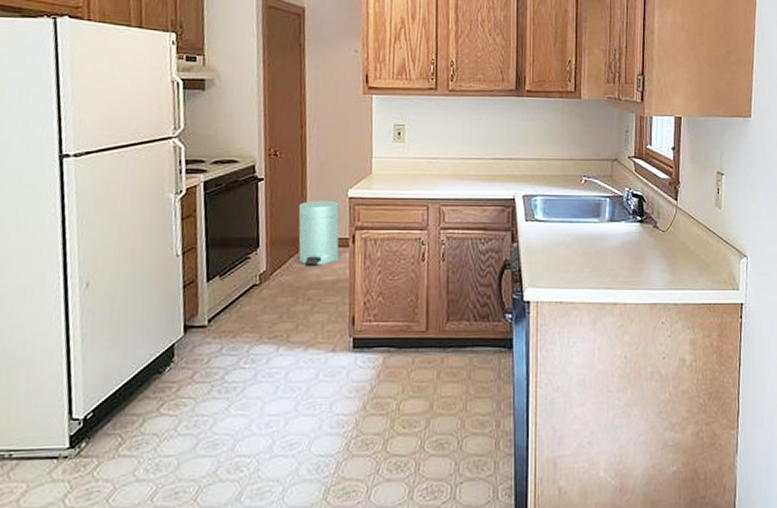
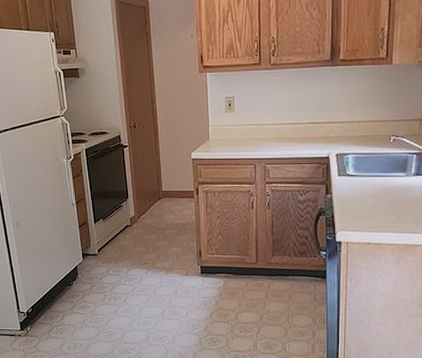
trash can: present [298,200,339,266] -> none [154,161,187,212]

